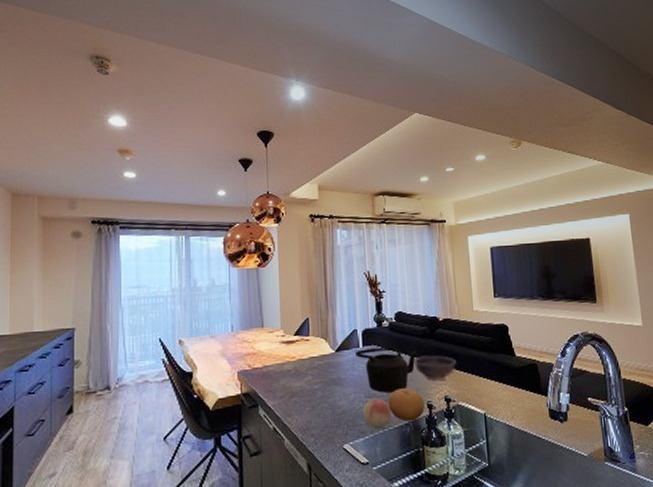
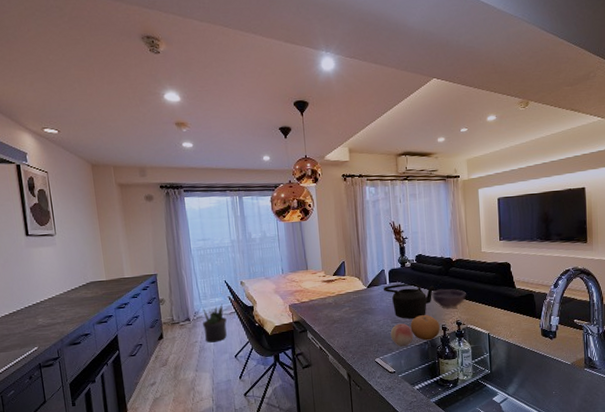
planter: none [125,368,157,420] -> present [202,304,227,343]

